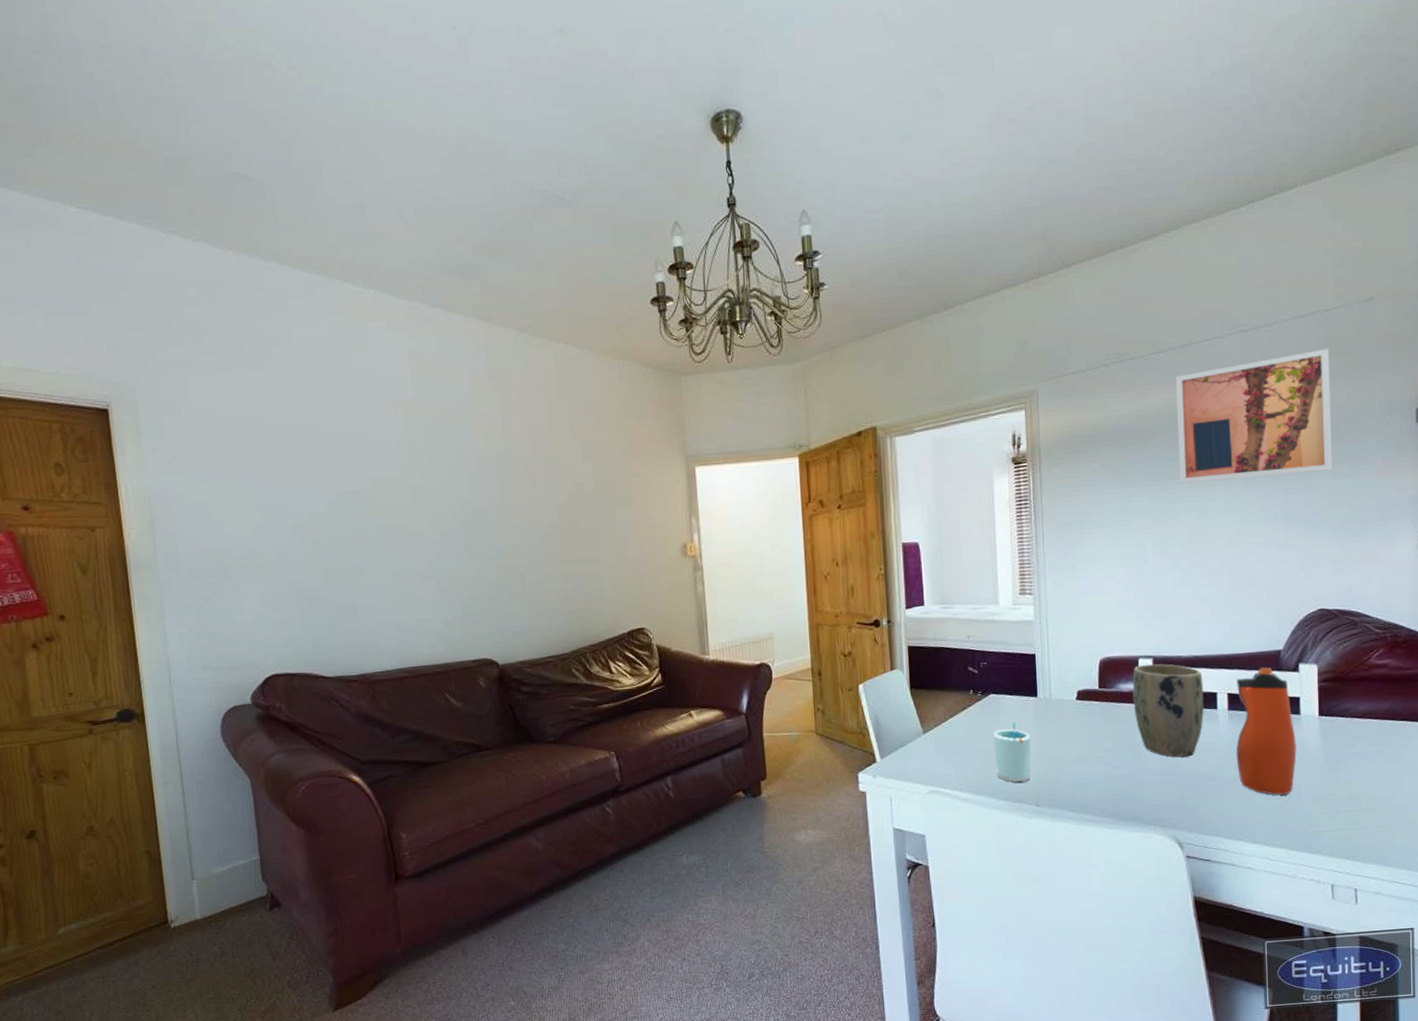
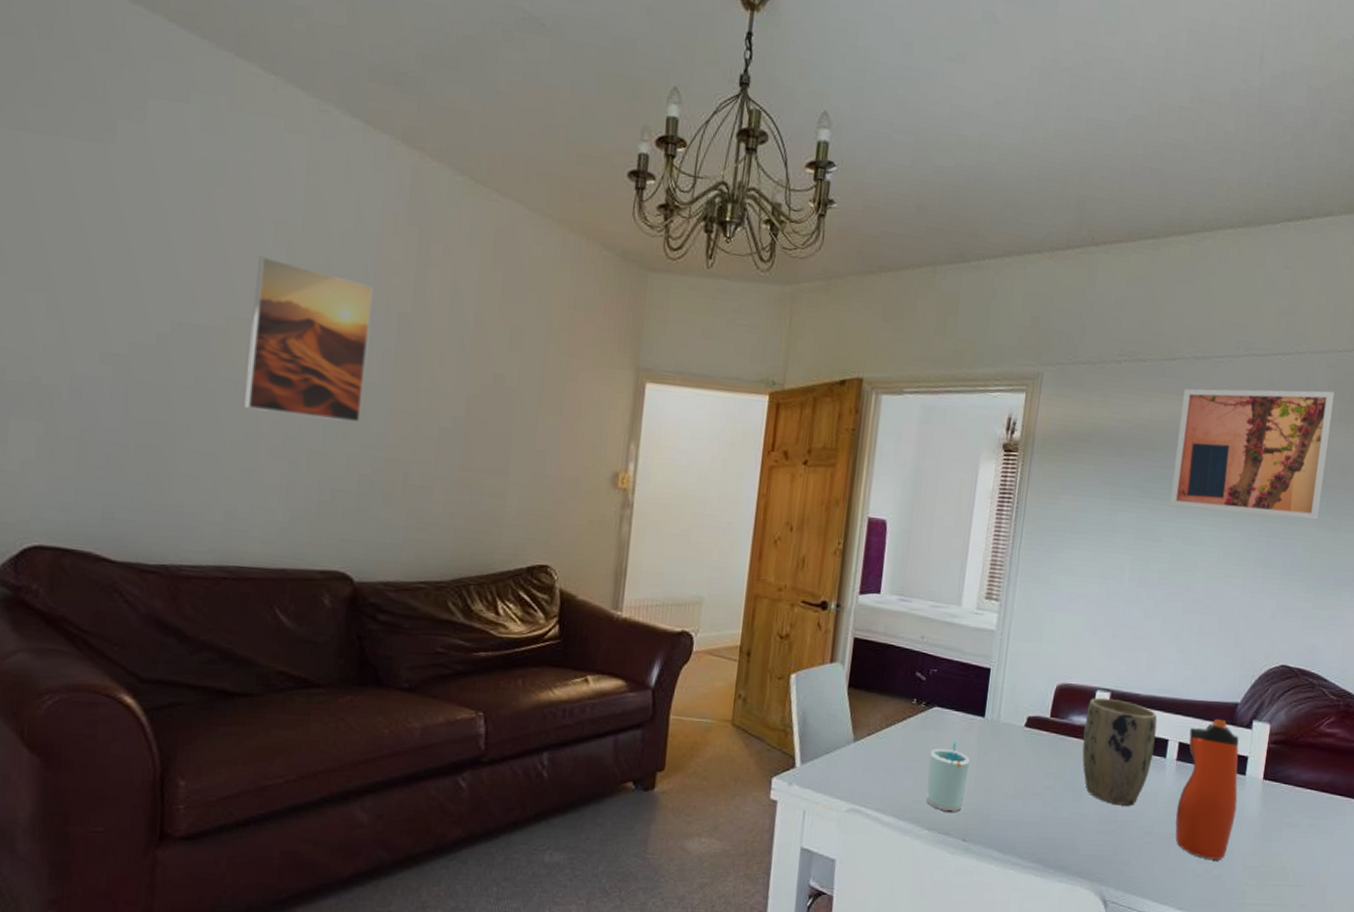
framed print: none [386,428,481,547] -> present [244,256,374,423]

